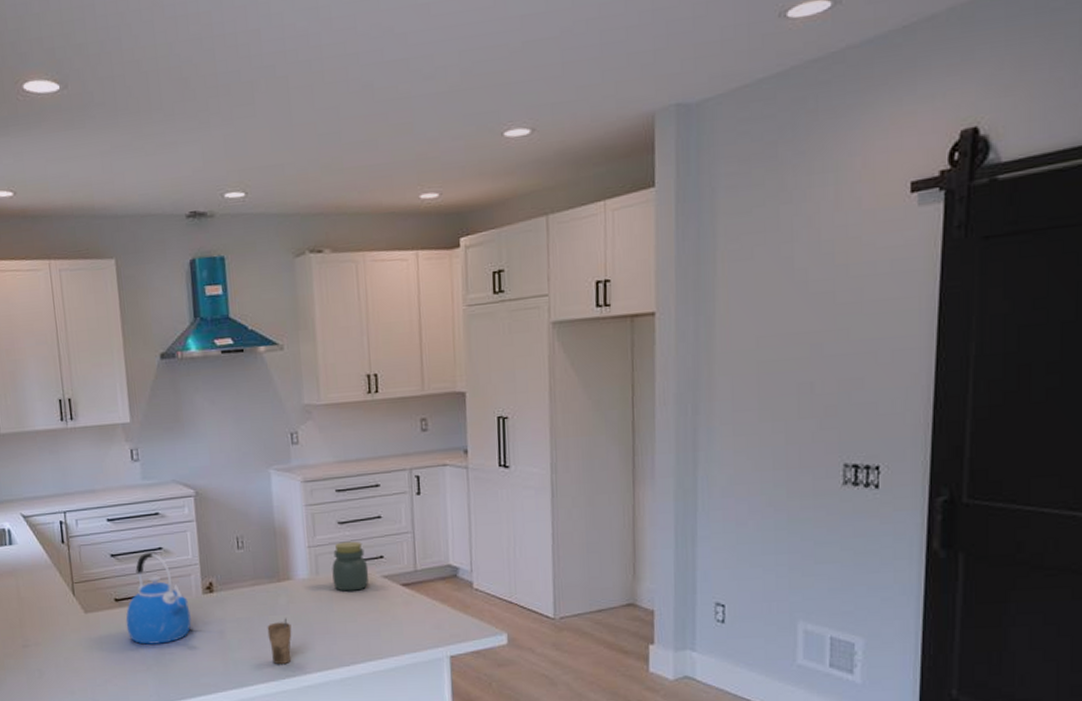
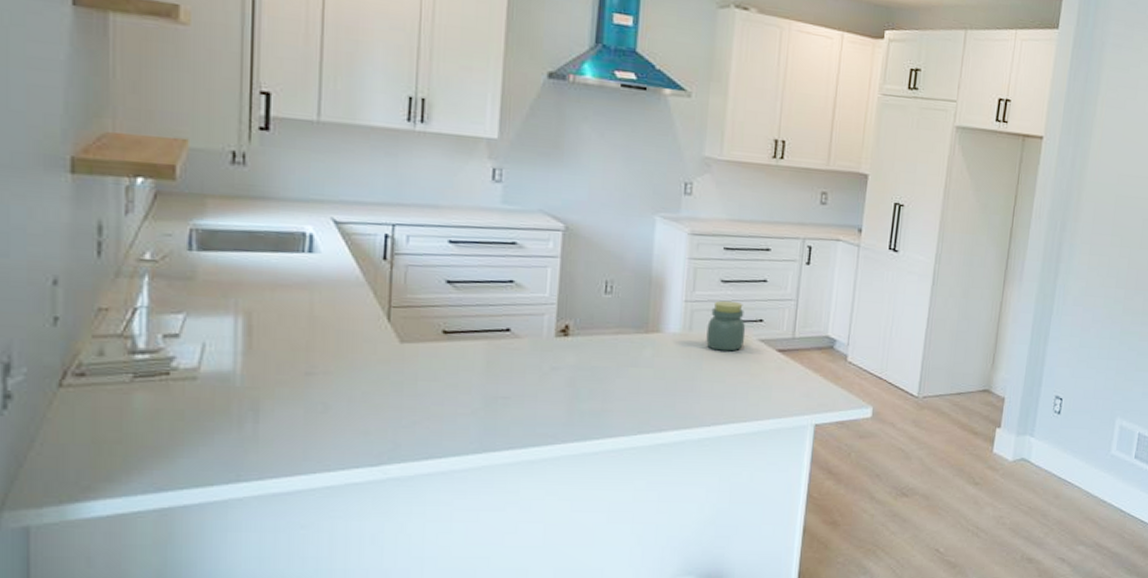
kettle: present [125,551,191,645] -> none [453,283,537,386]
cup: present [267,618,292,664] -> none [624,371,653,419]

